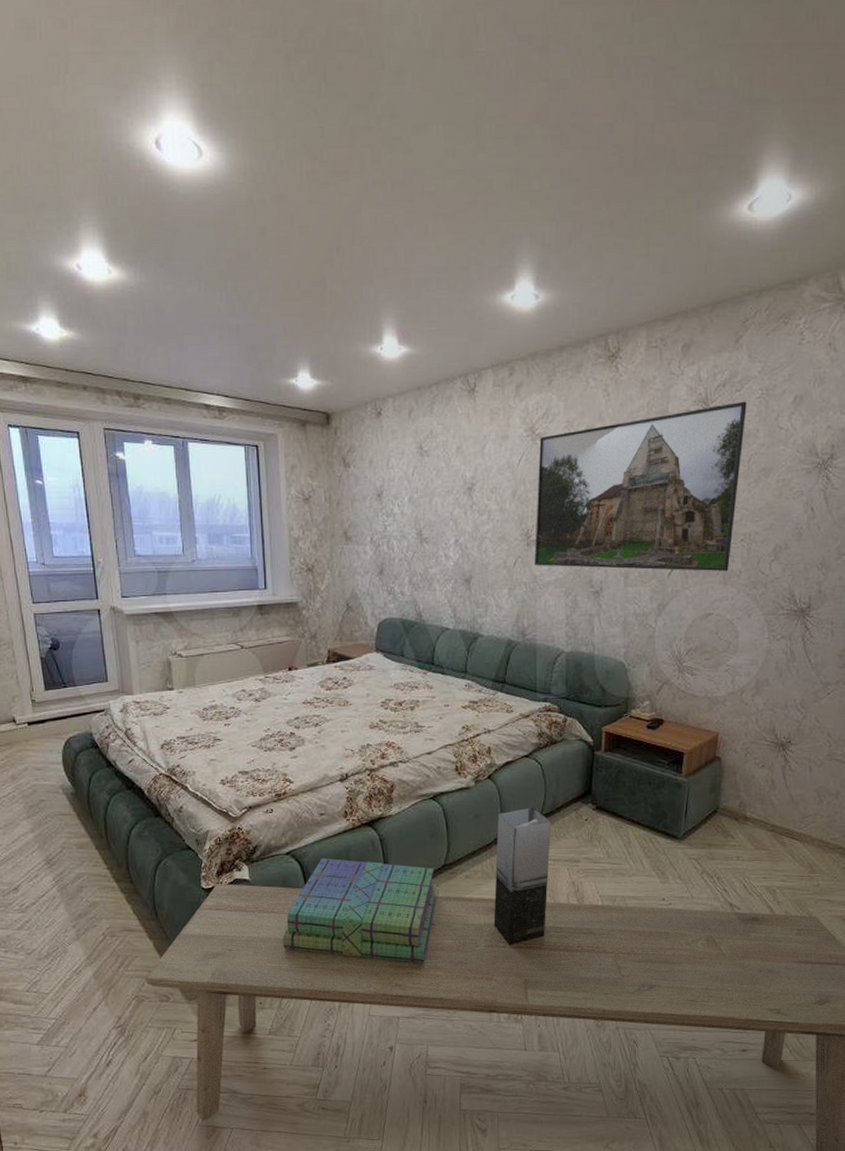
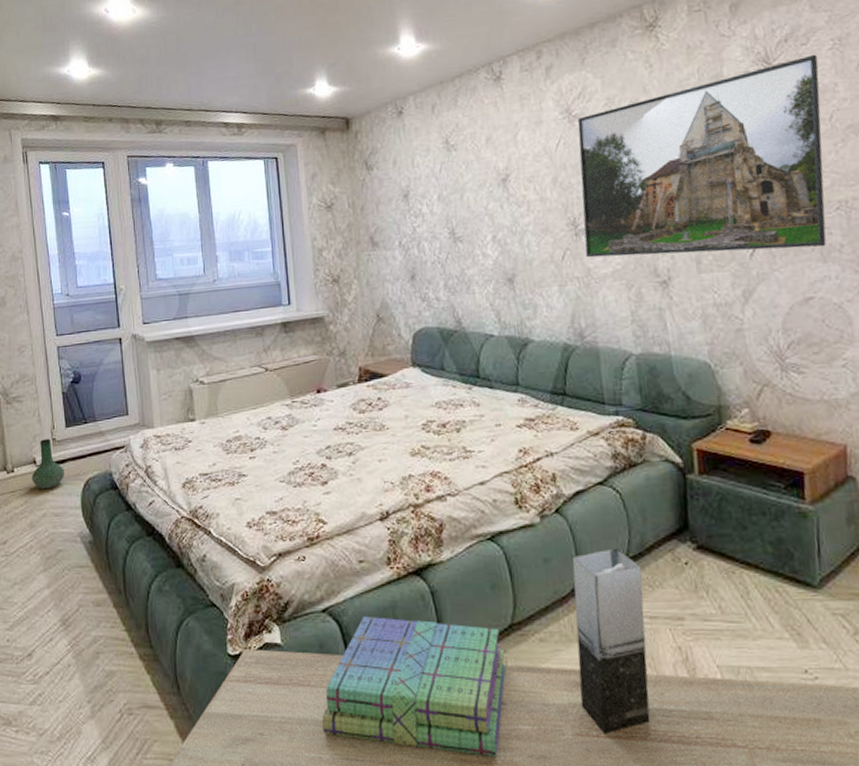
vase: none [12,700,45,746] -> present [32,438,64,490]

